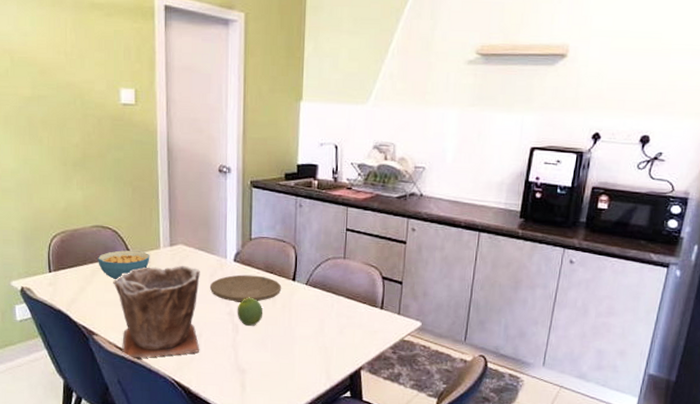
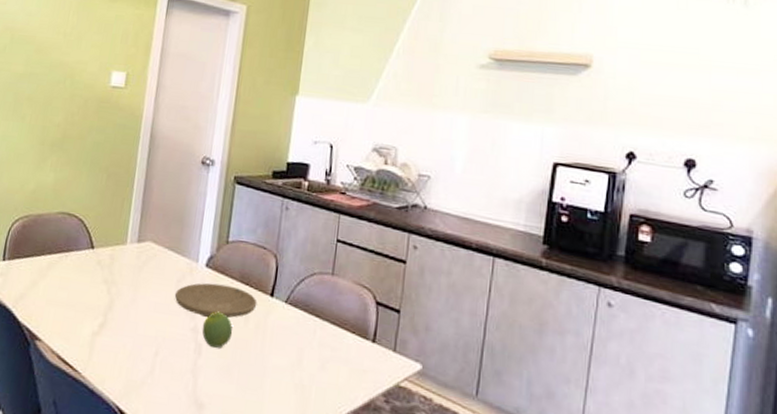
cereal bowl: present [98,250,150,280] -> none [56,242,115,277]
plant pot: present [113,265,200,360] -> none [63,264,167,376]

